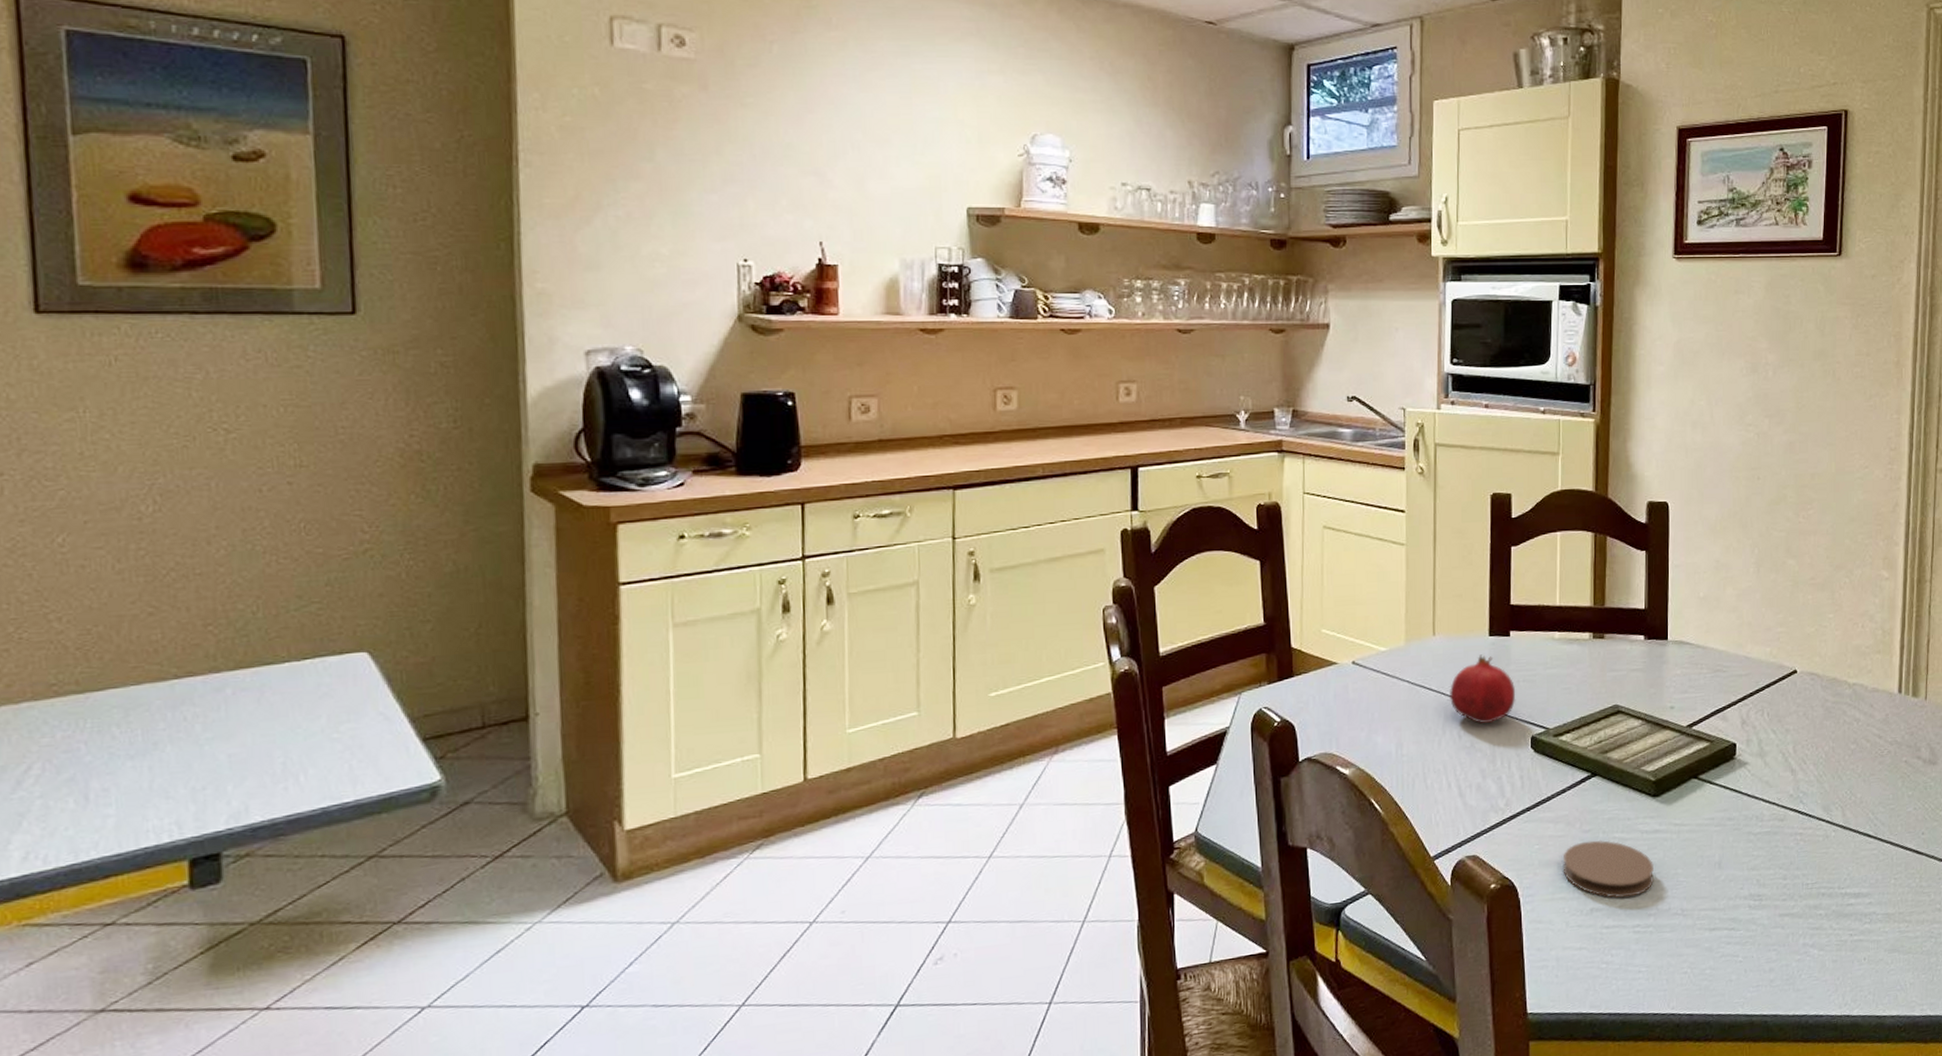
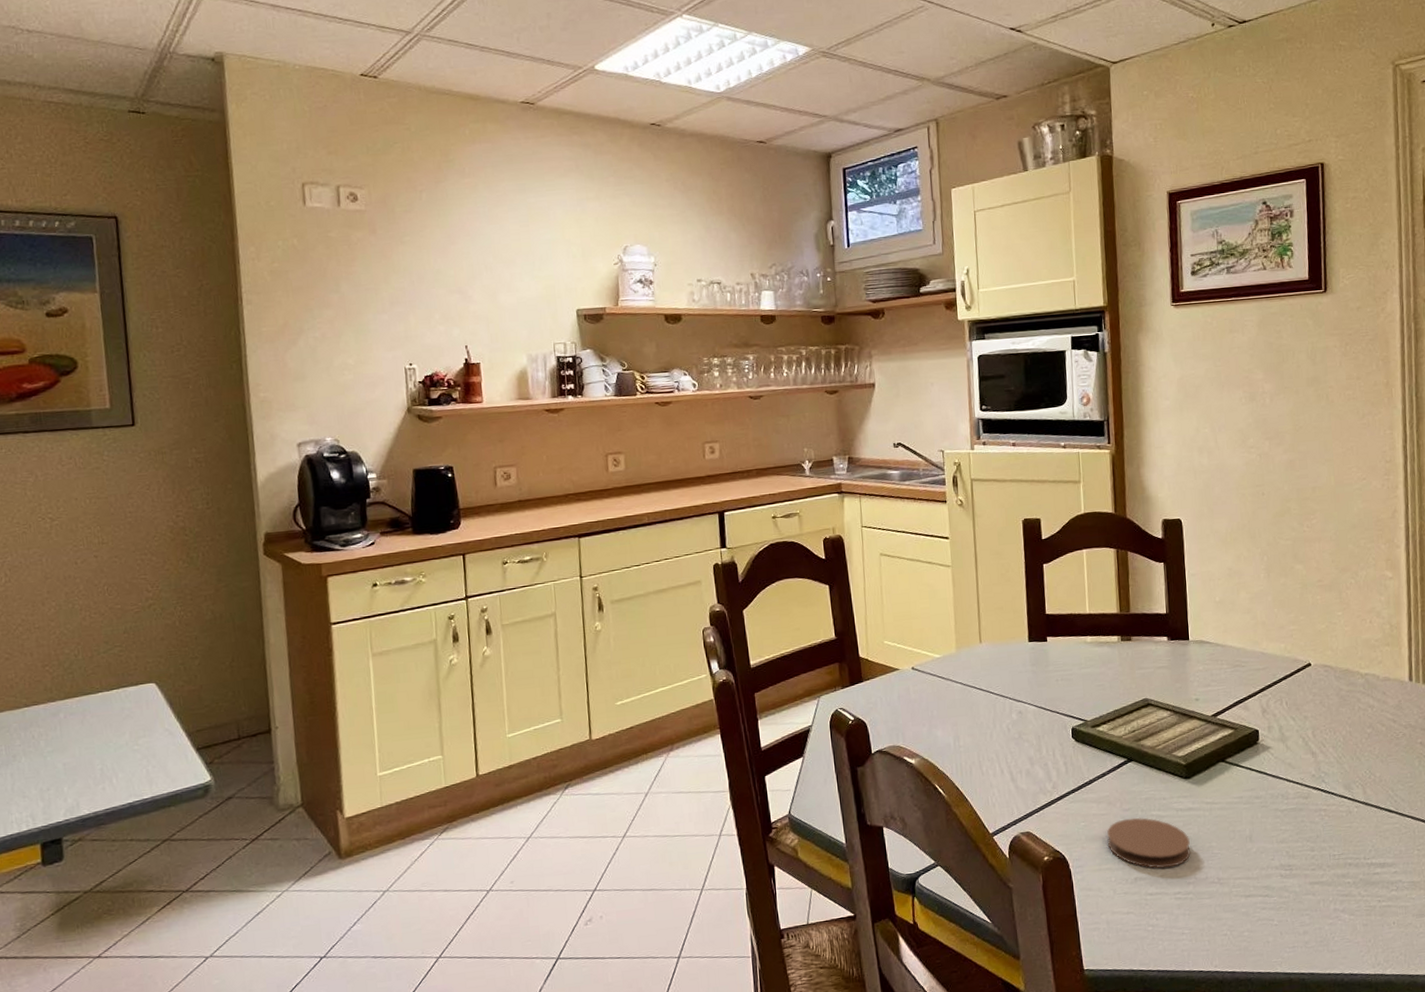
fruit: present [1449,654,1516,724] -> none [996,658,1056,718]

